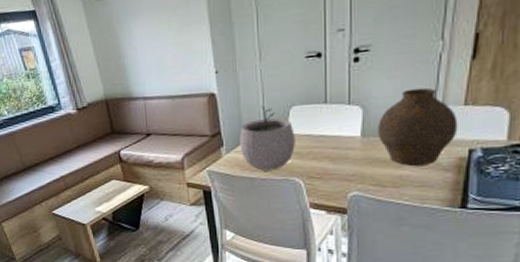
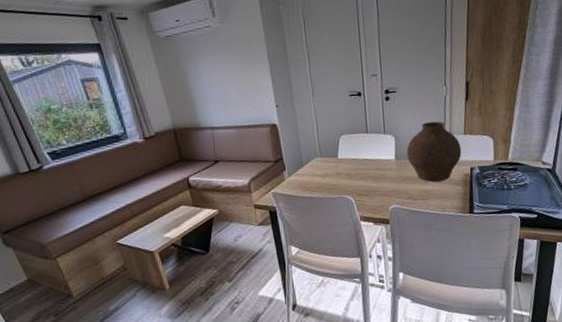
plant pot: present [239,106,295,171] -> none [299,135,346,191]

